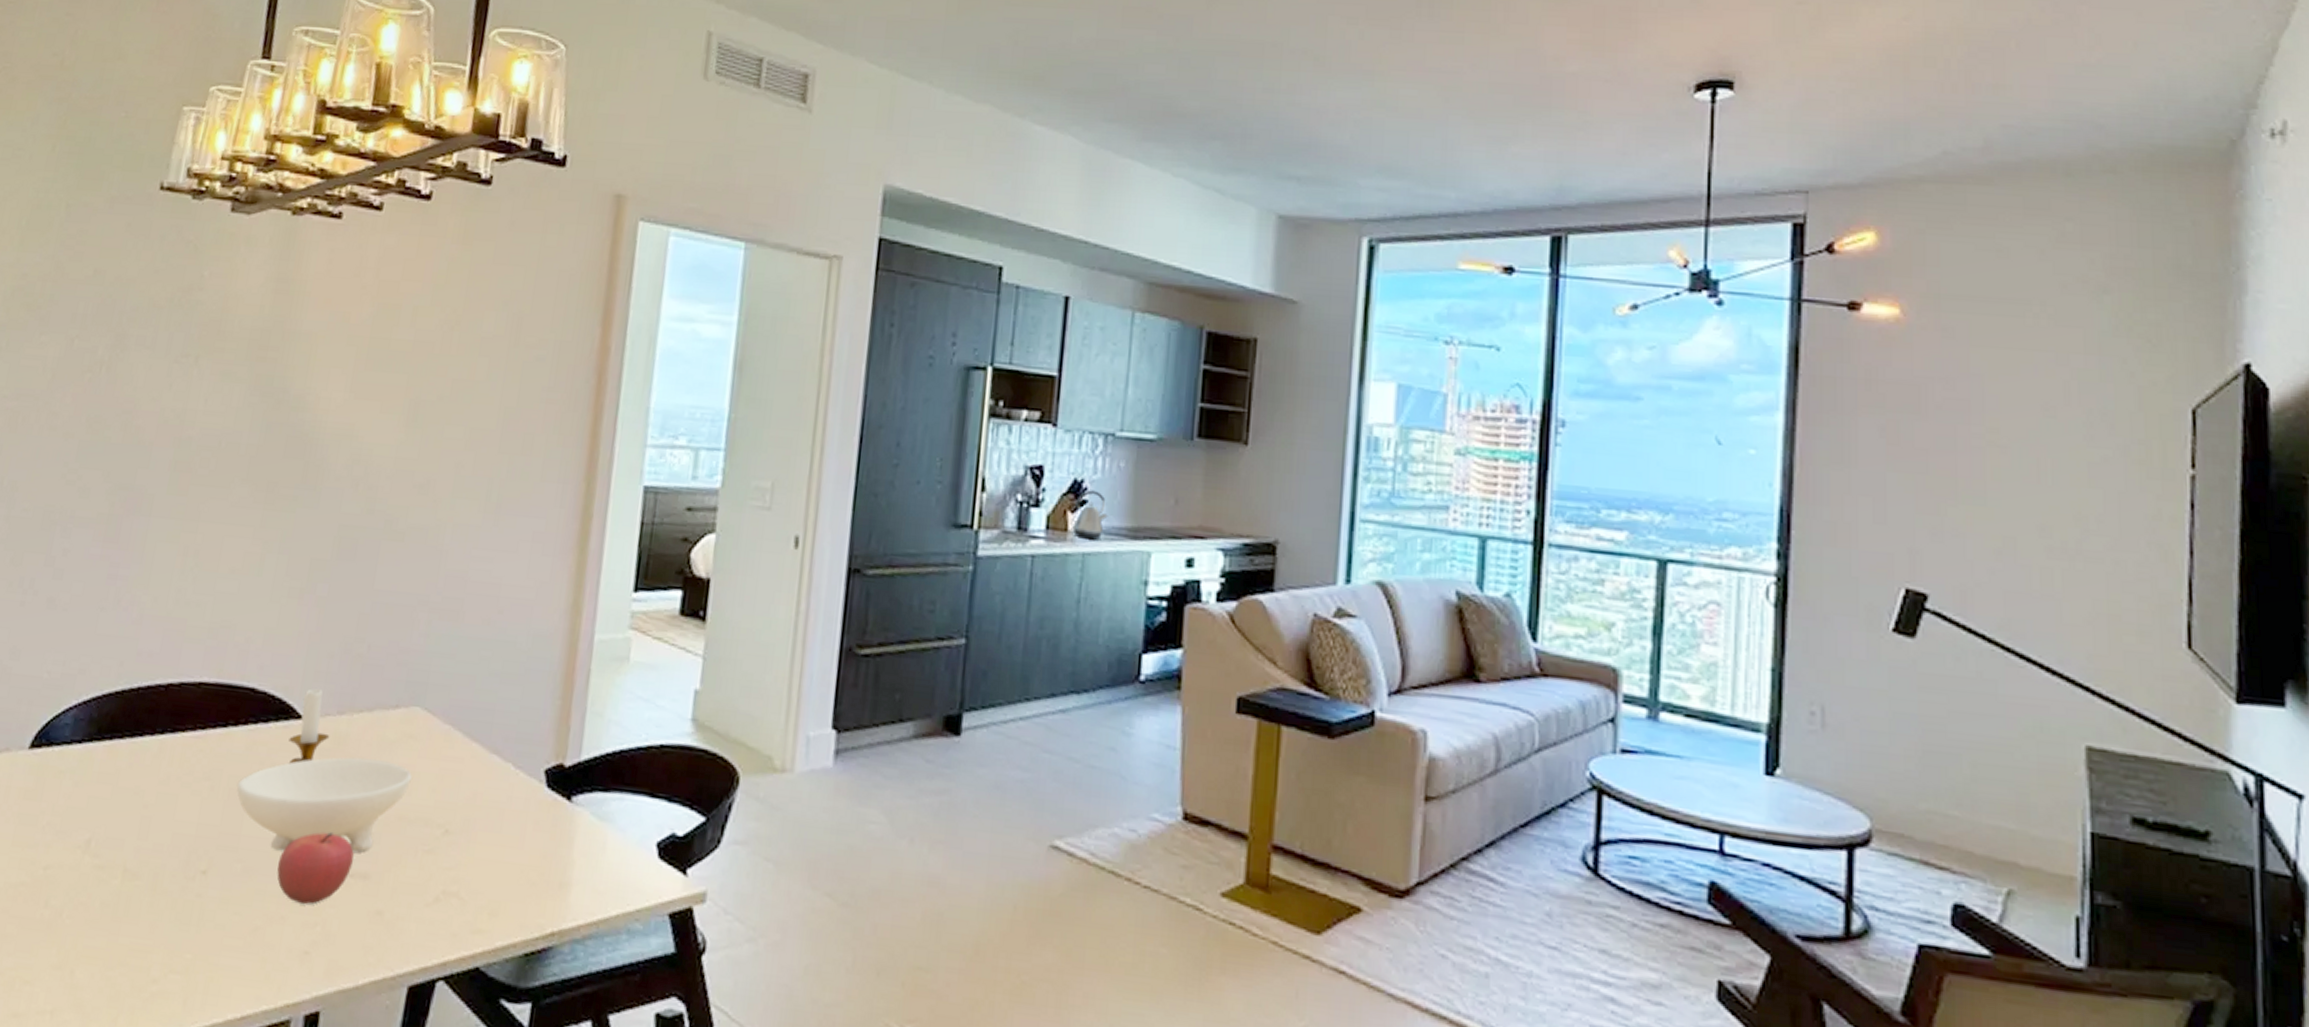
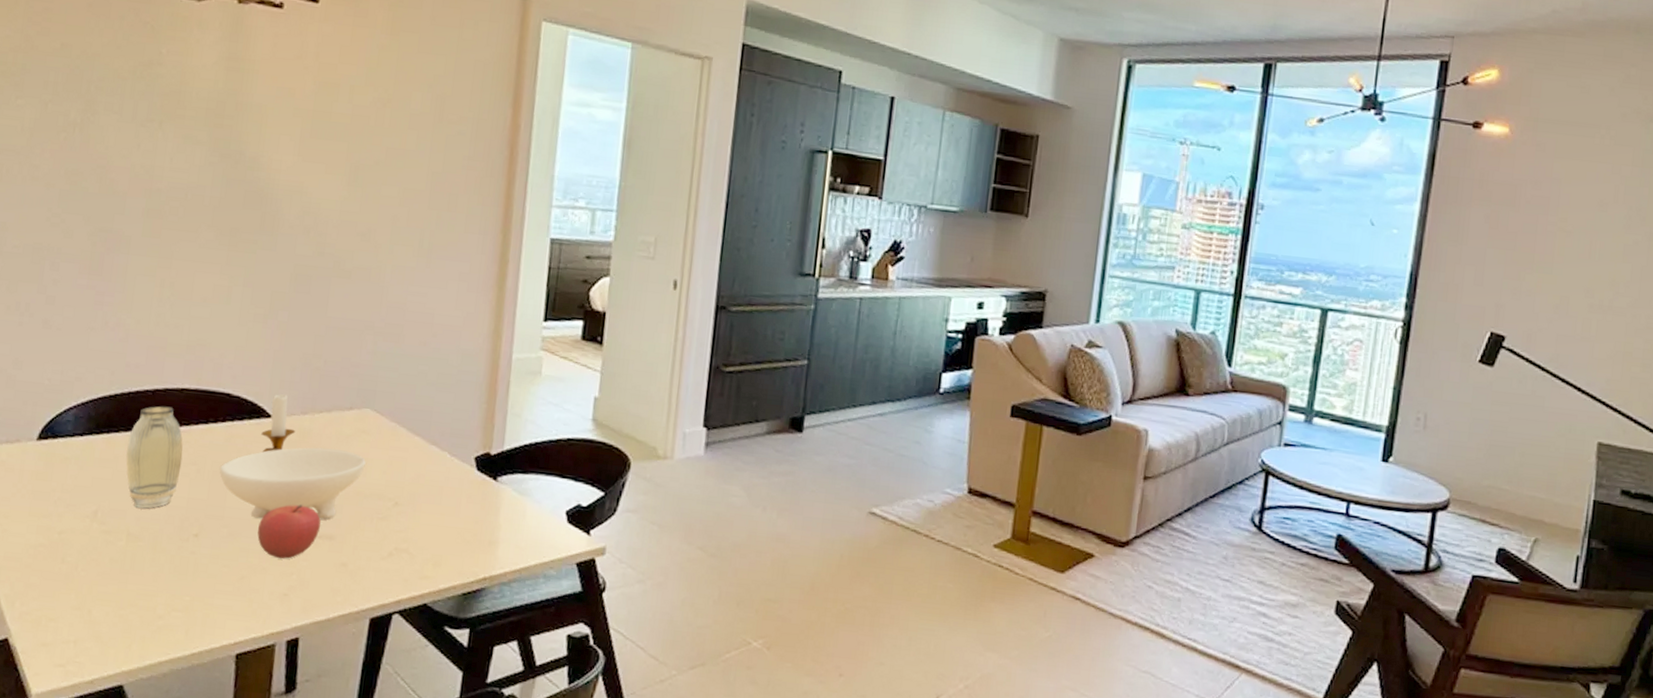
vase: none [128,704,197,837] -> present [126,406,184,509]
kettle: present [1071,490,1108,540] -> none [890,249,920,287]

